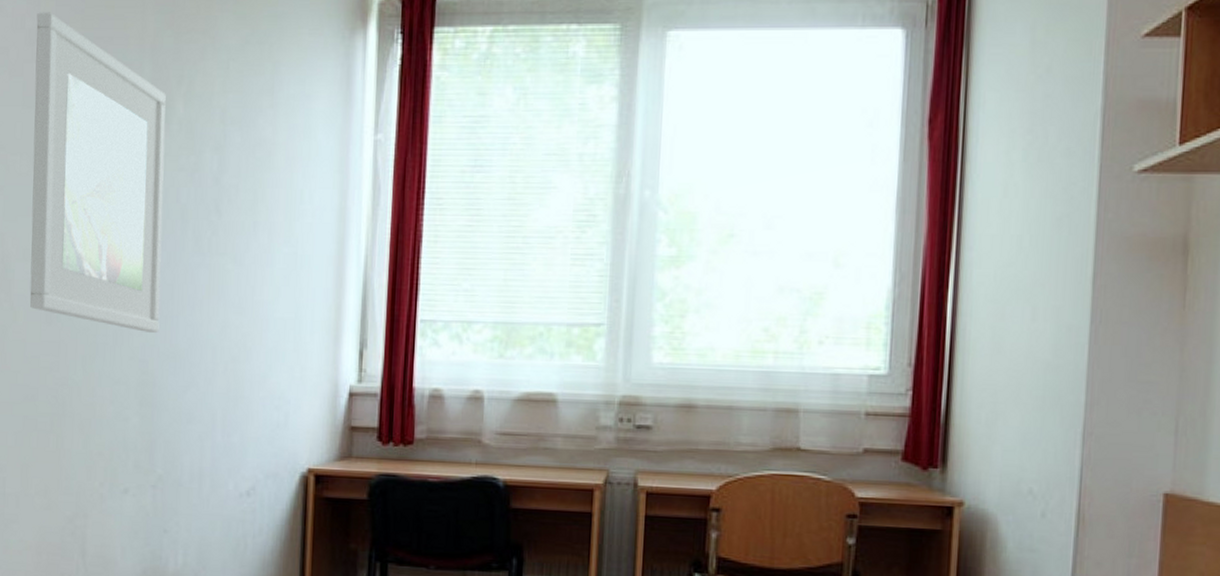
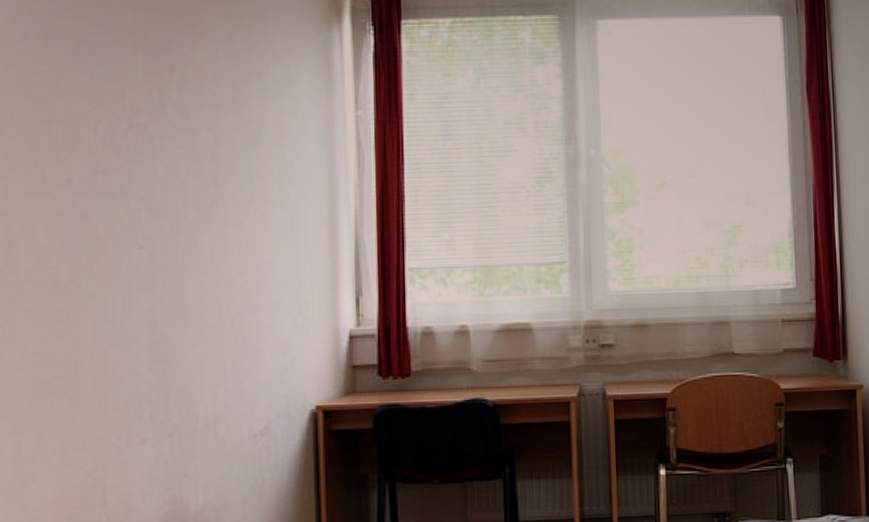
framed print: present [30,12,166,333] -> none [28,11,167,295]

